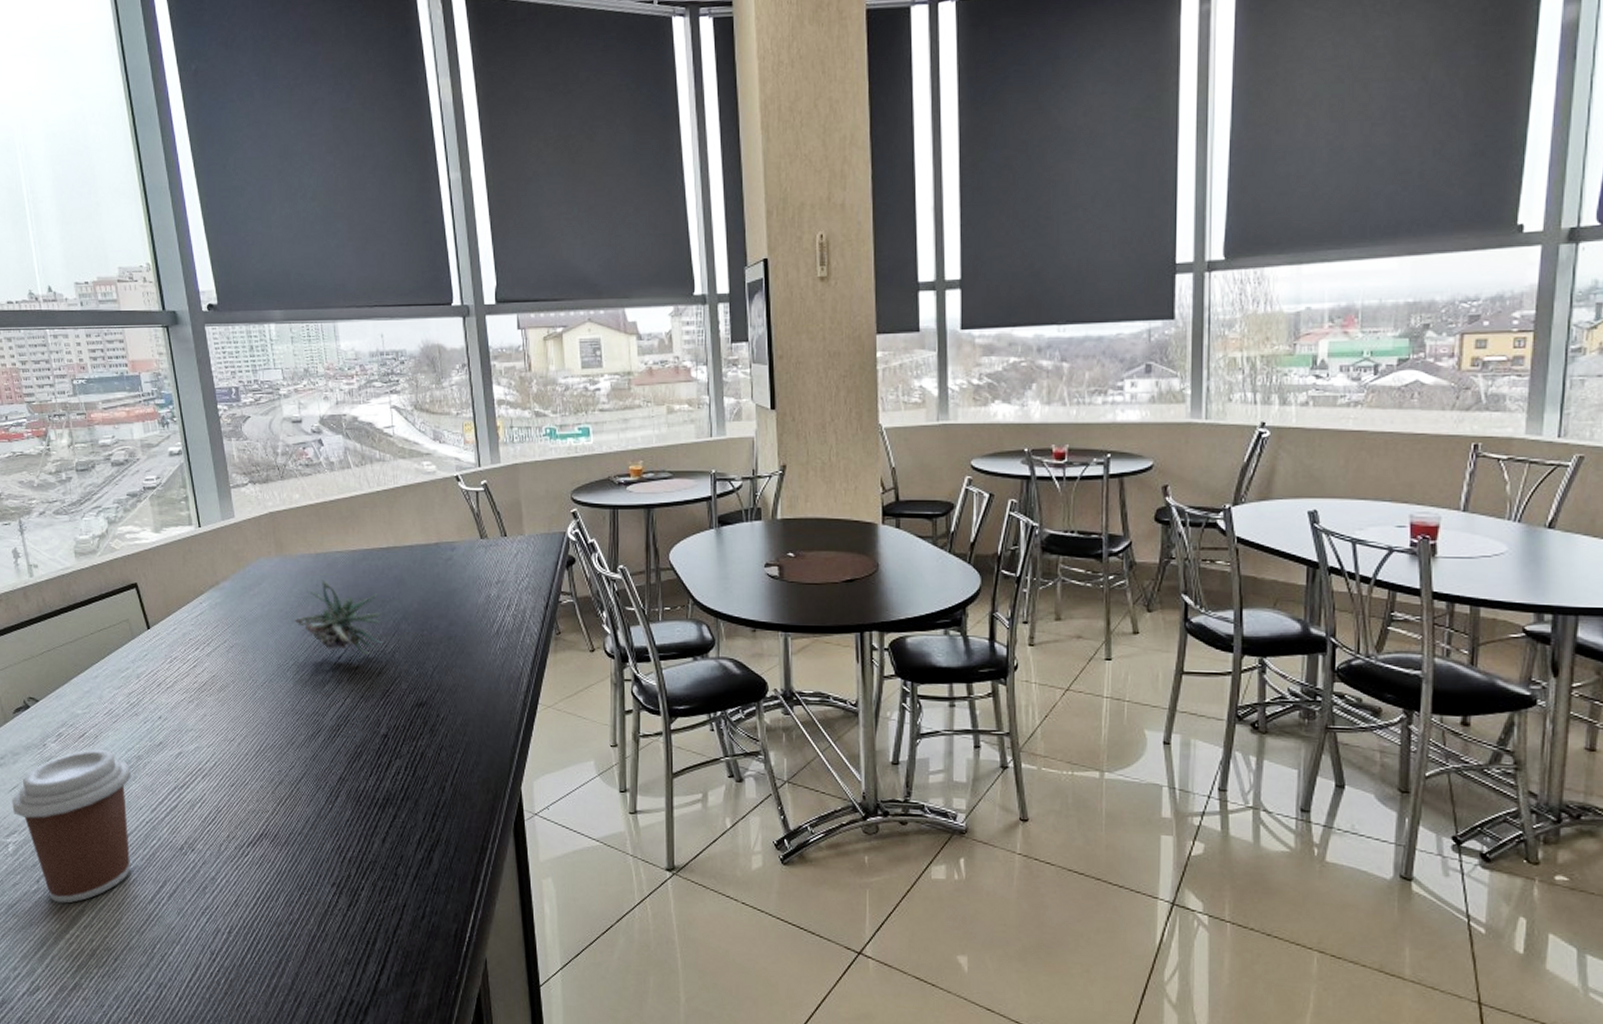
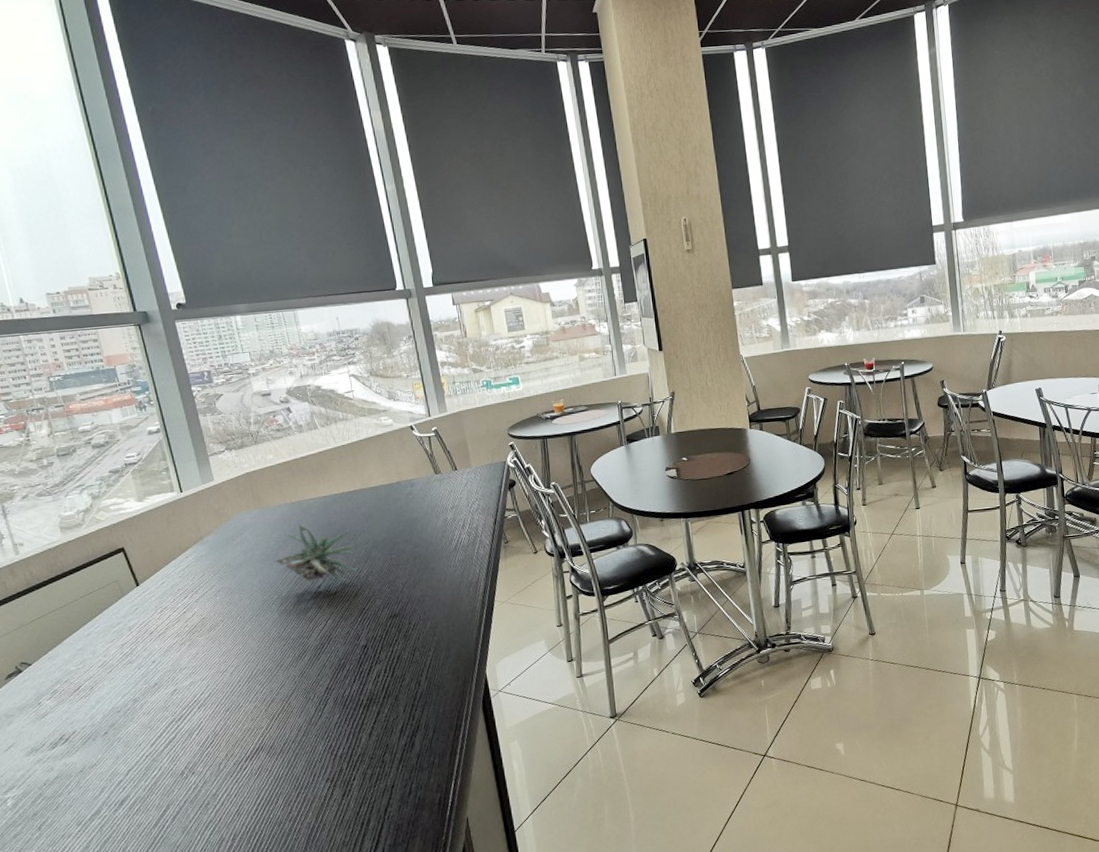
coffee cup: present [12,749,131,904] -> none [8,698,134,845]

